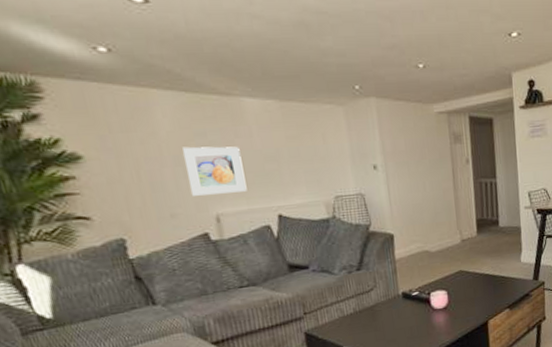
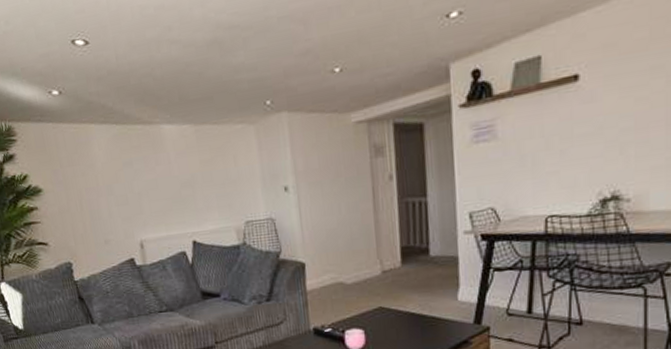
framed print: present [182,146,247,196] -> none [114,173,166,223]

